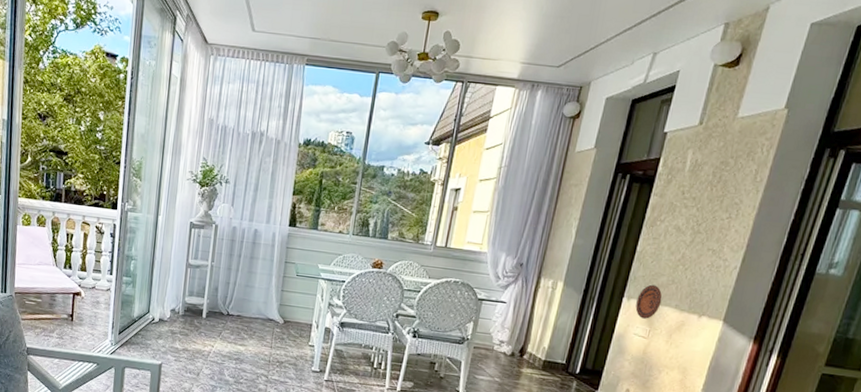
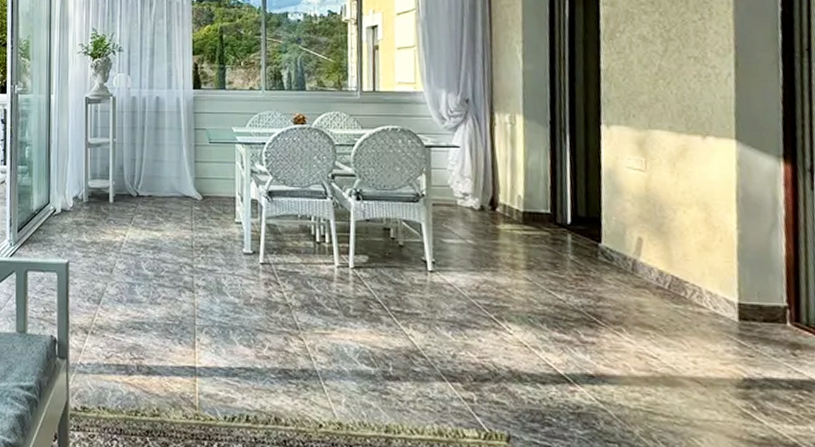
decorative plate: present [635,284,663,319] -> none [618,106,651,148]

